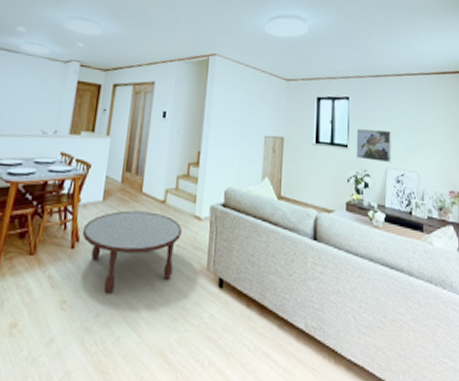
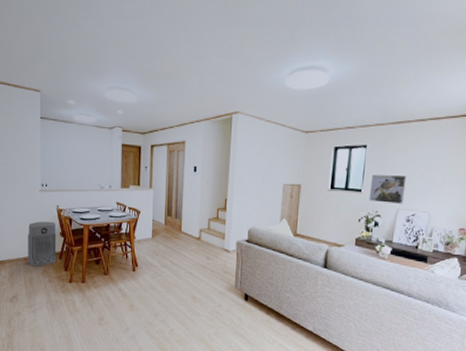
coffee table: present [82,210,181,295] -> none [139,245,214,303]

